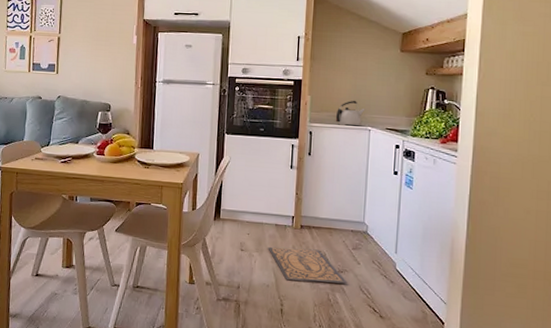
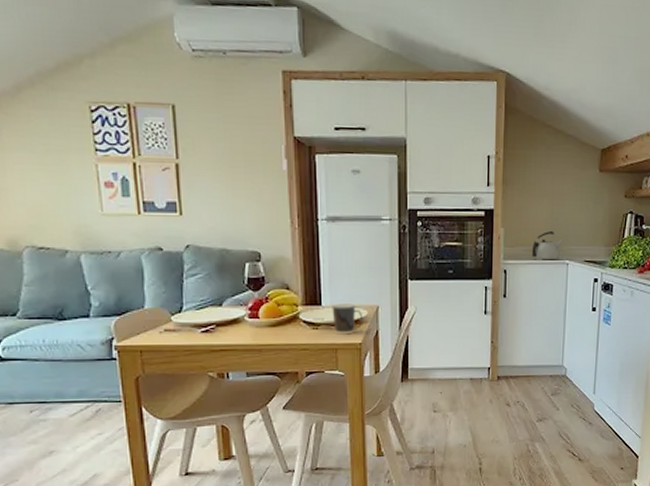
mug: none [161,149,186,175] -> present [332,304,364,335]
doormat: present [268,247,347,284] -> none [463,400,547,437]

